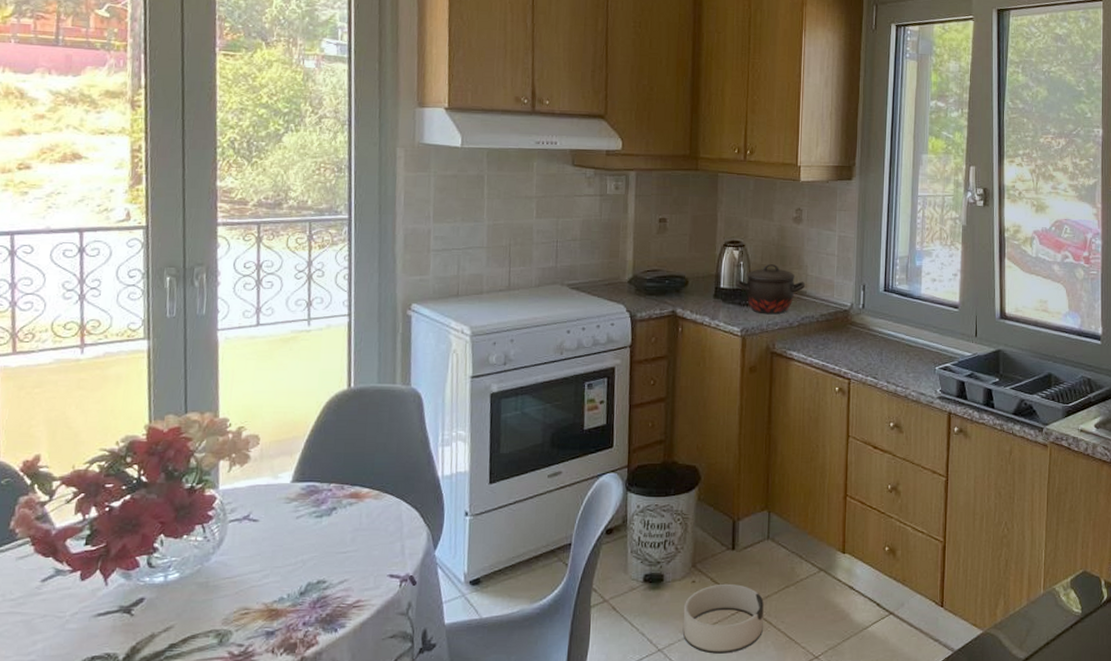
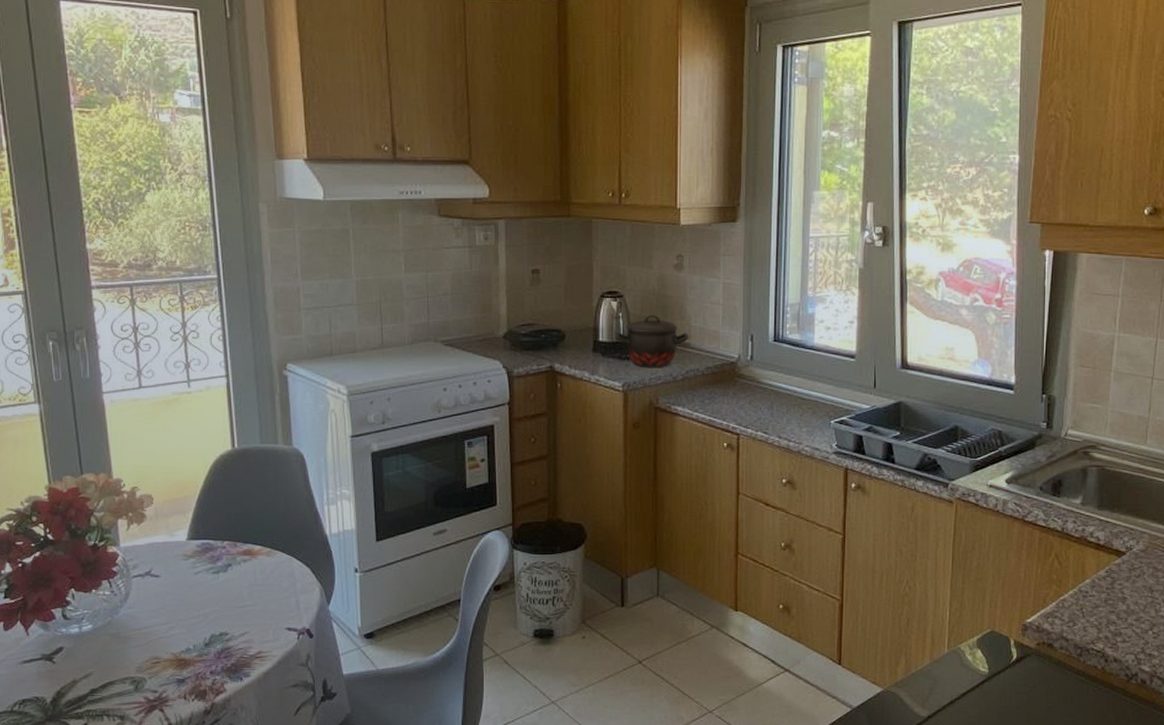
pet bowl: present [683,583,764,654] -> none [575,639,655,707]

